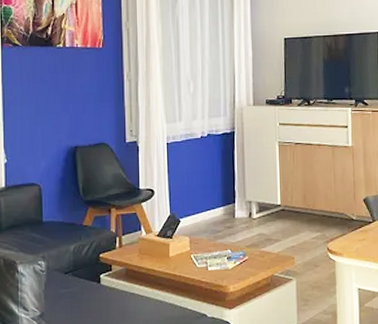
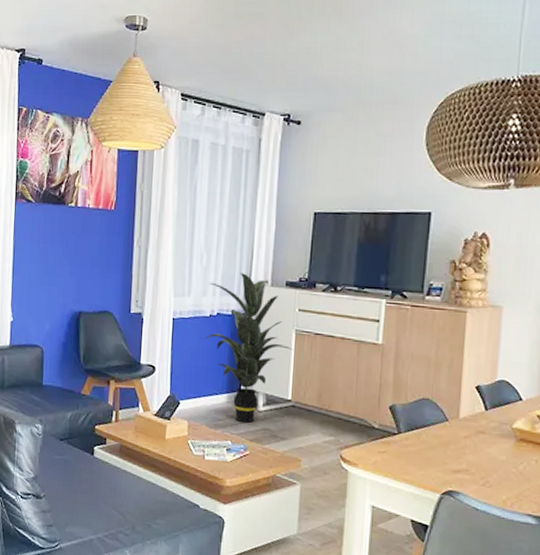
indoor plant: none [197,96,278,231] -> present [204,273,293,423]

